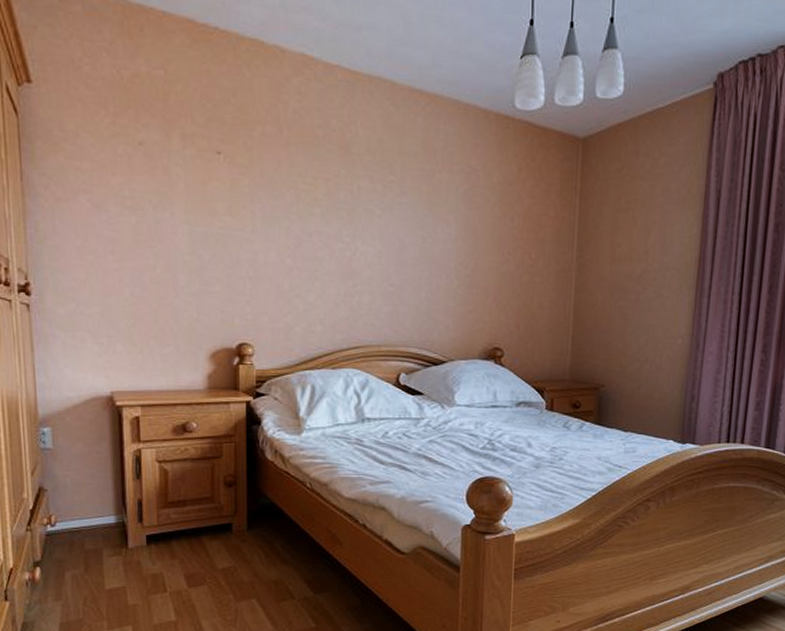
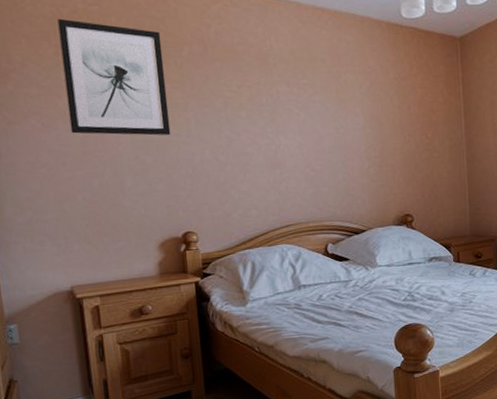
wall art: none [117,82,233,229] -> present [57,18,171,136]

